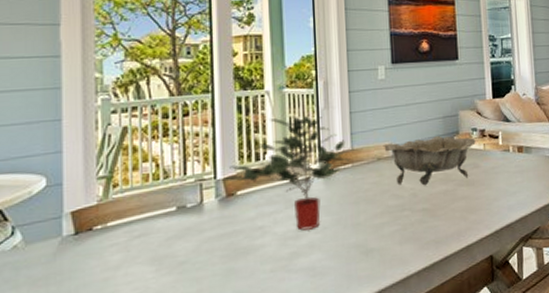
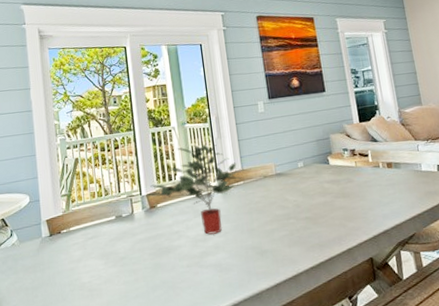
decorative bowl: present [383,136,476,186] -> none [267,156,348,198]

